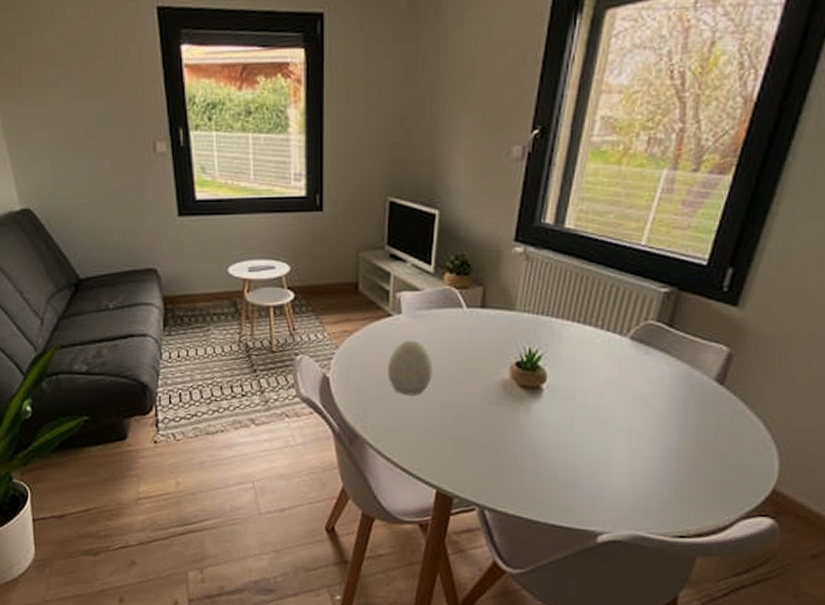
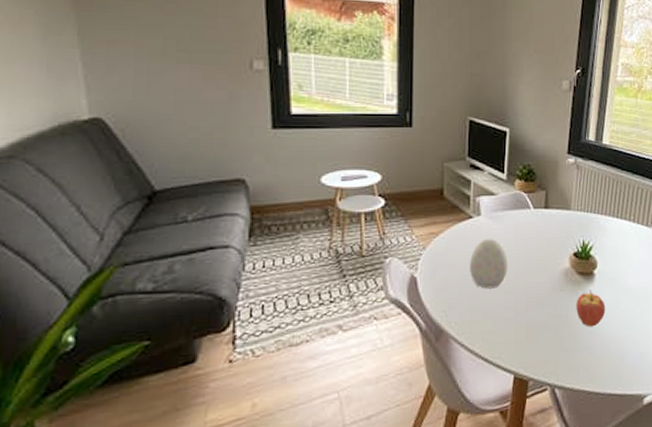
fruit: none [515,407,555,449] -> present [576,290,606,327]

